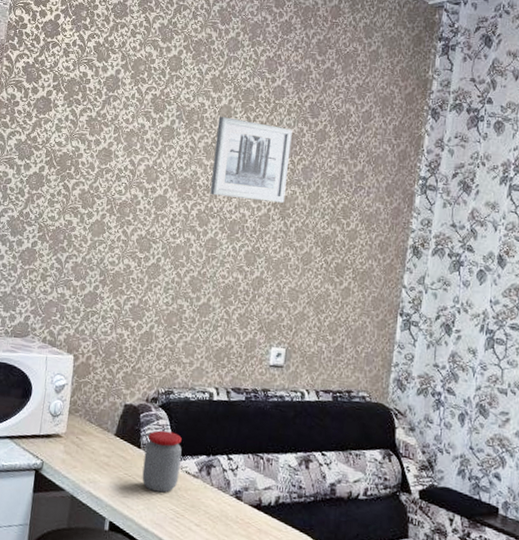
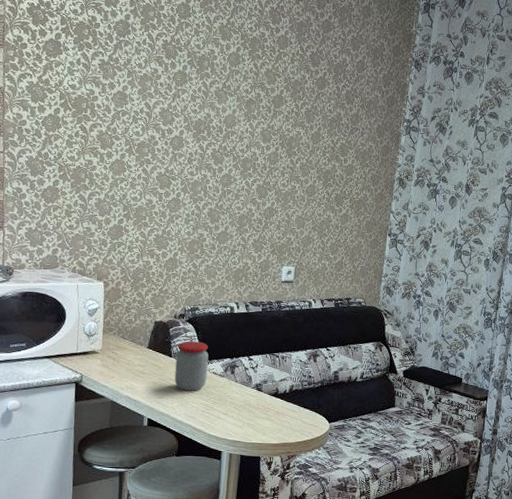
wall art: present [210,117,293,203] -> none [223,63,296,142]

